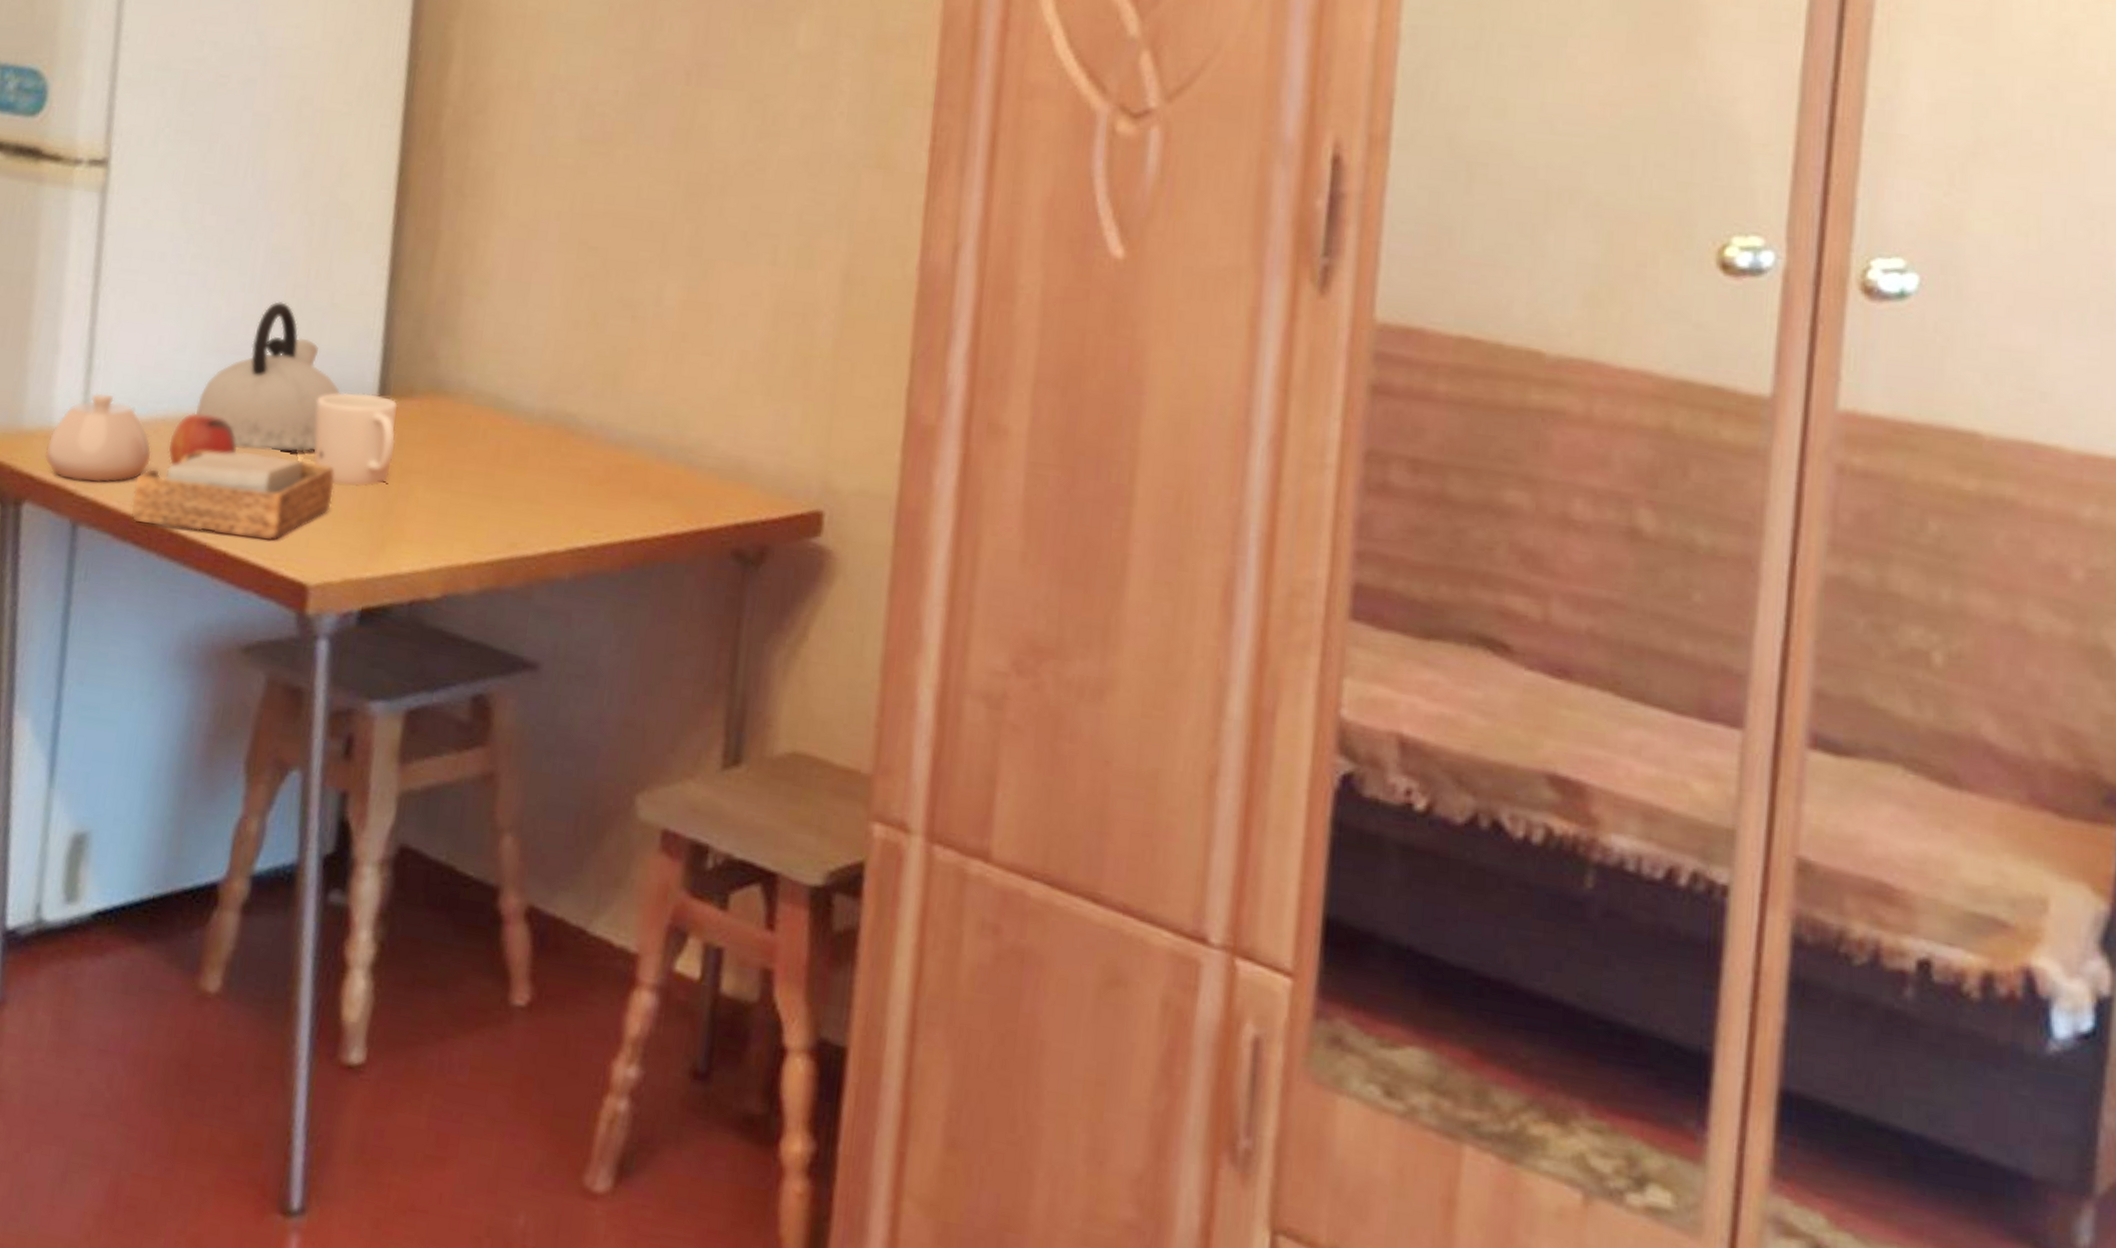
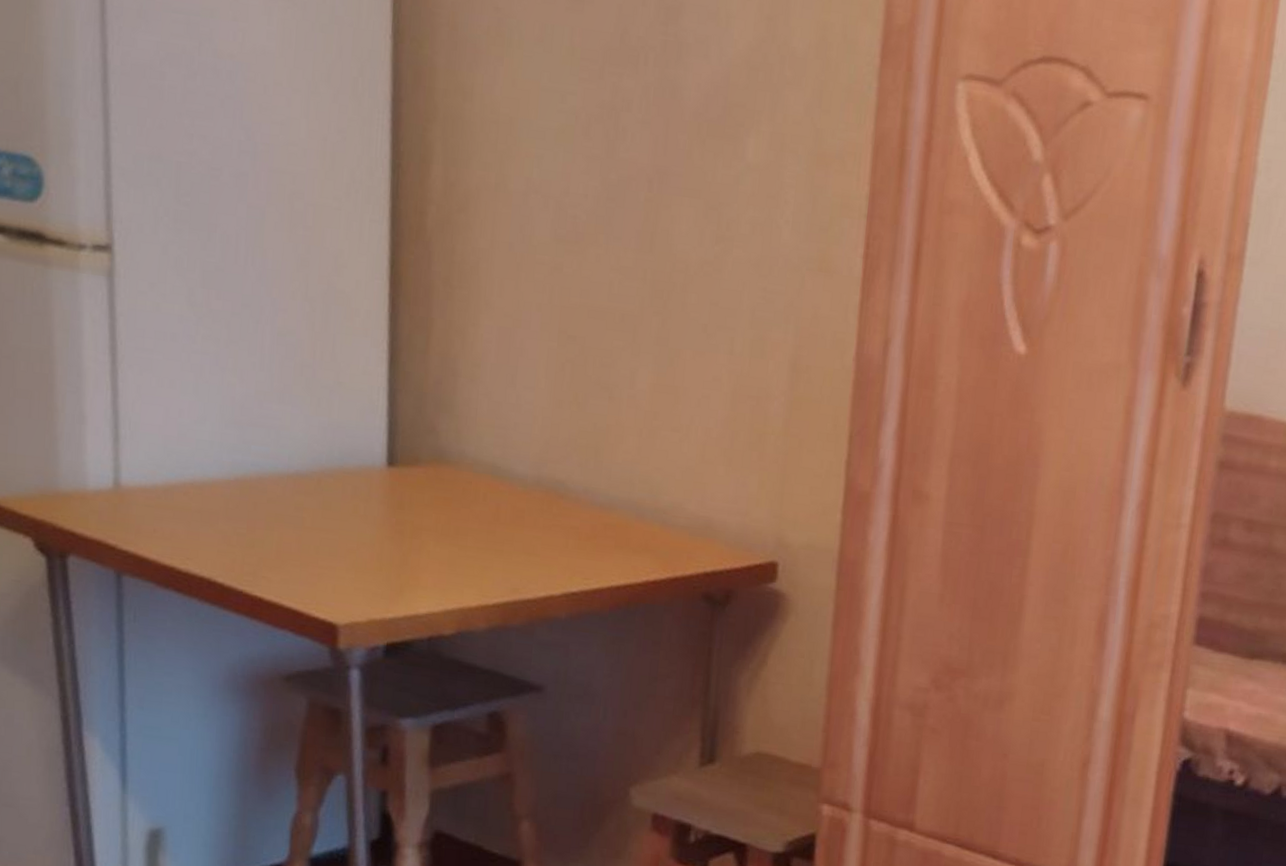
sugar bowl: present [44,392,152,483] -> none [83,459,184,538]
napkin holder: present [130,450,335,541] -> none [169,510,355,588]
fruit: present [167,411,239,466] -> none [198,476,264,524]
kettle: present [196,301,342,452] -> none [221,379,354,512]
mug: present [313,392,398,487] -> none [331,460,406,542]

